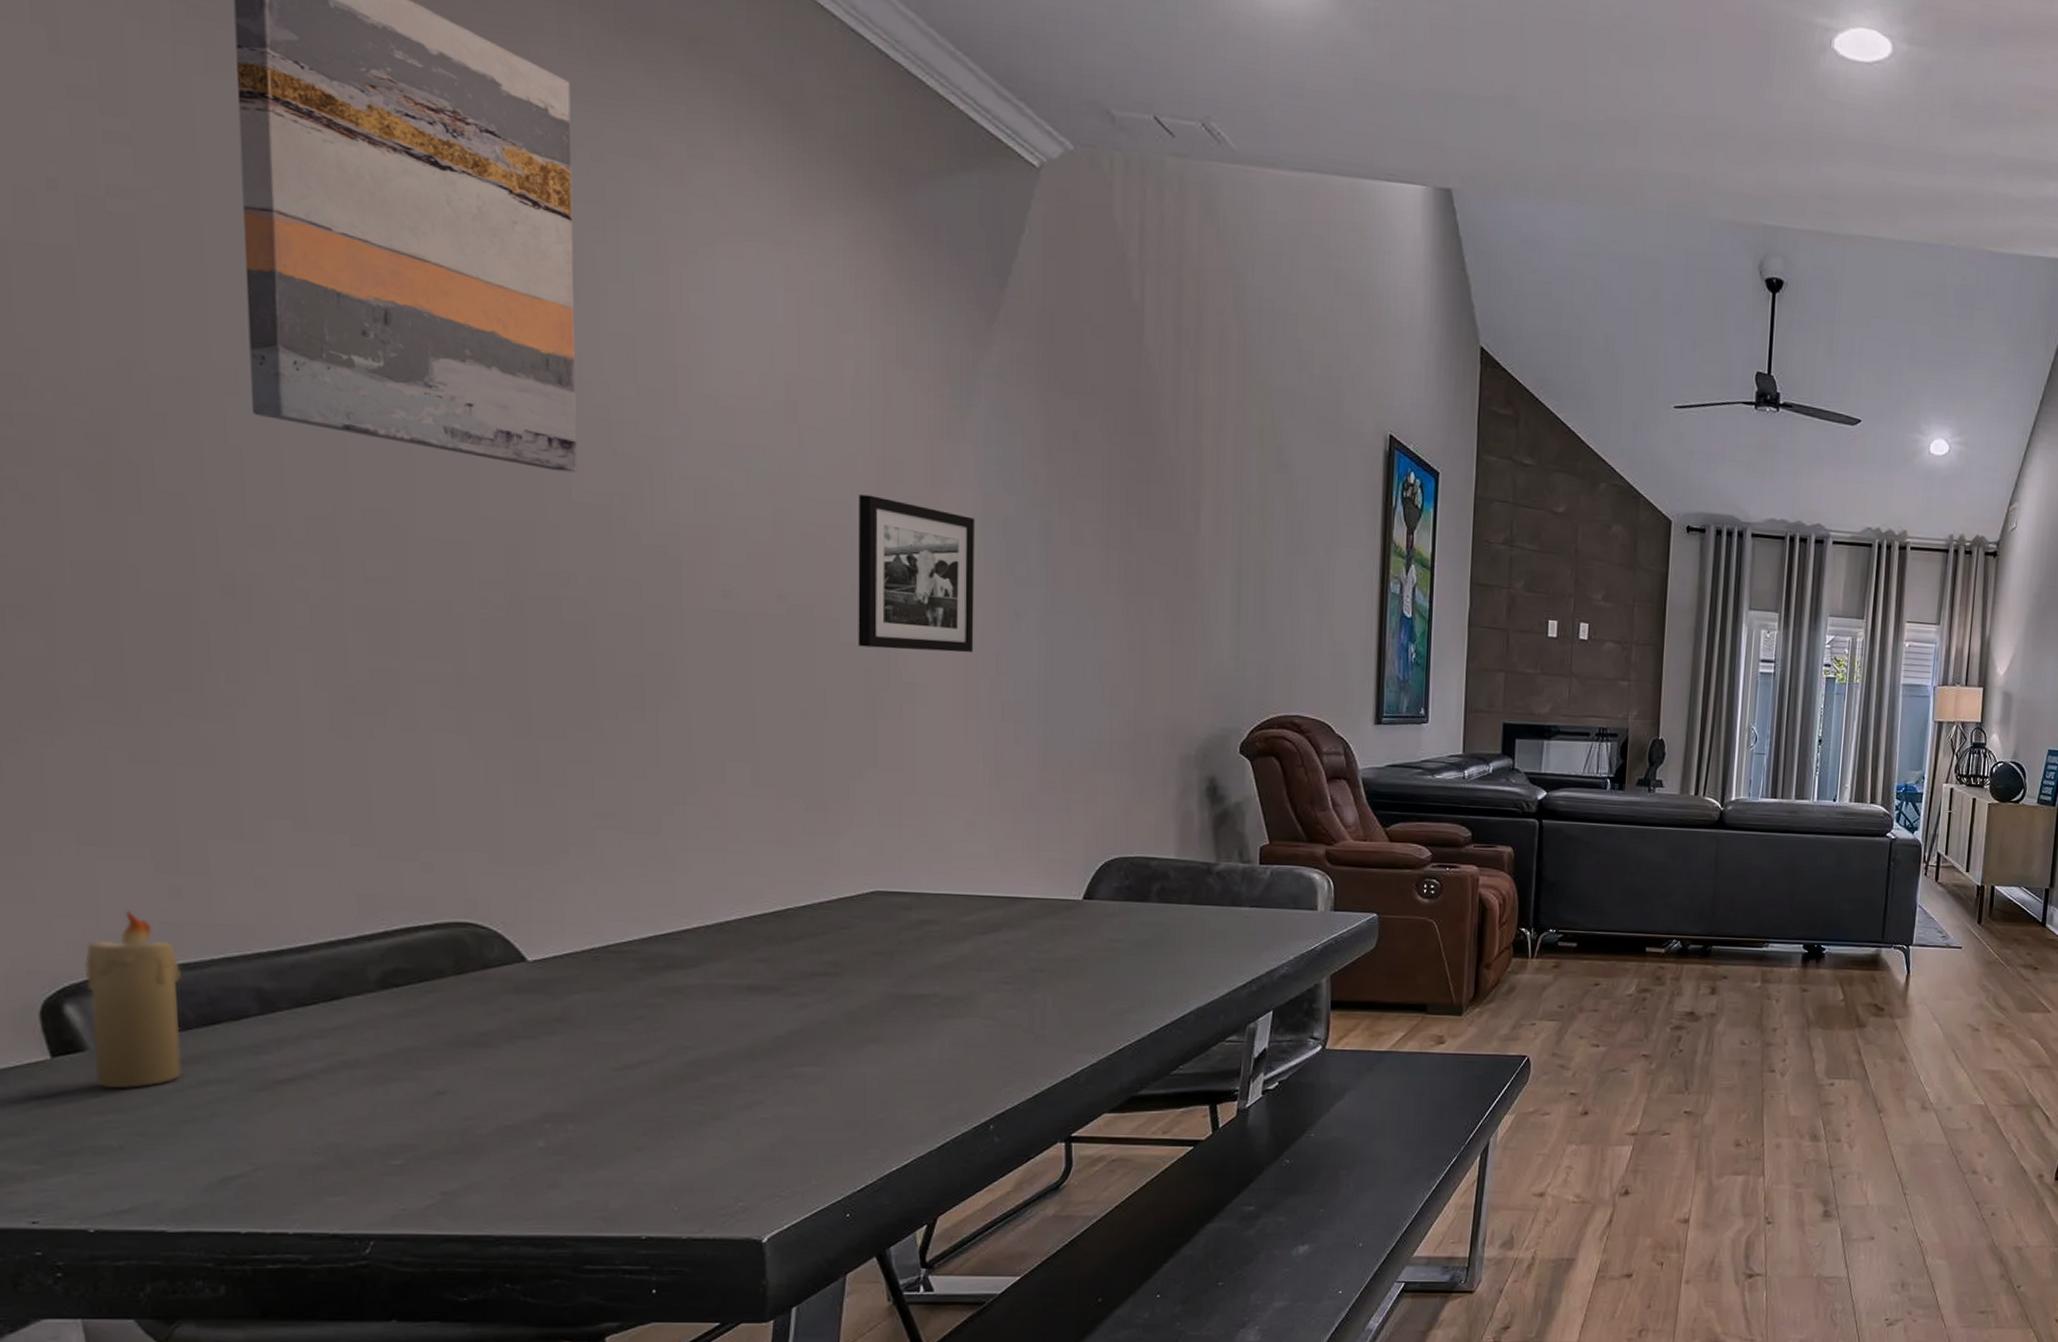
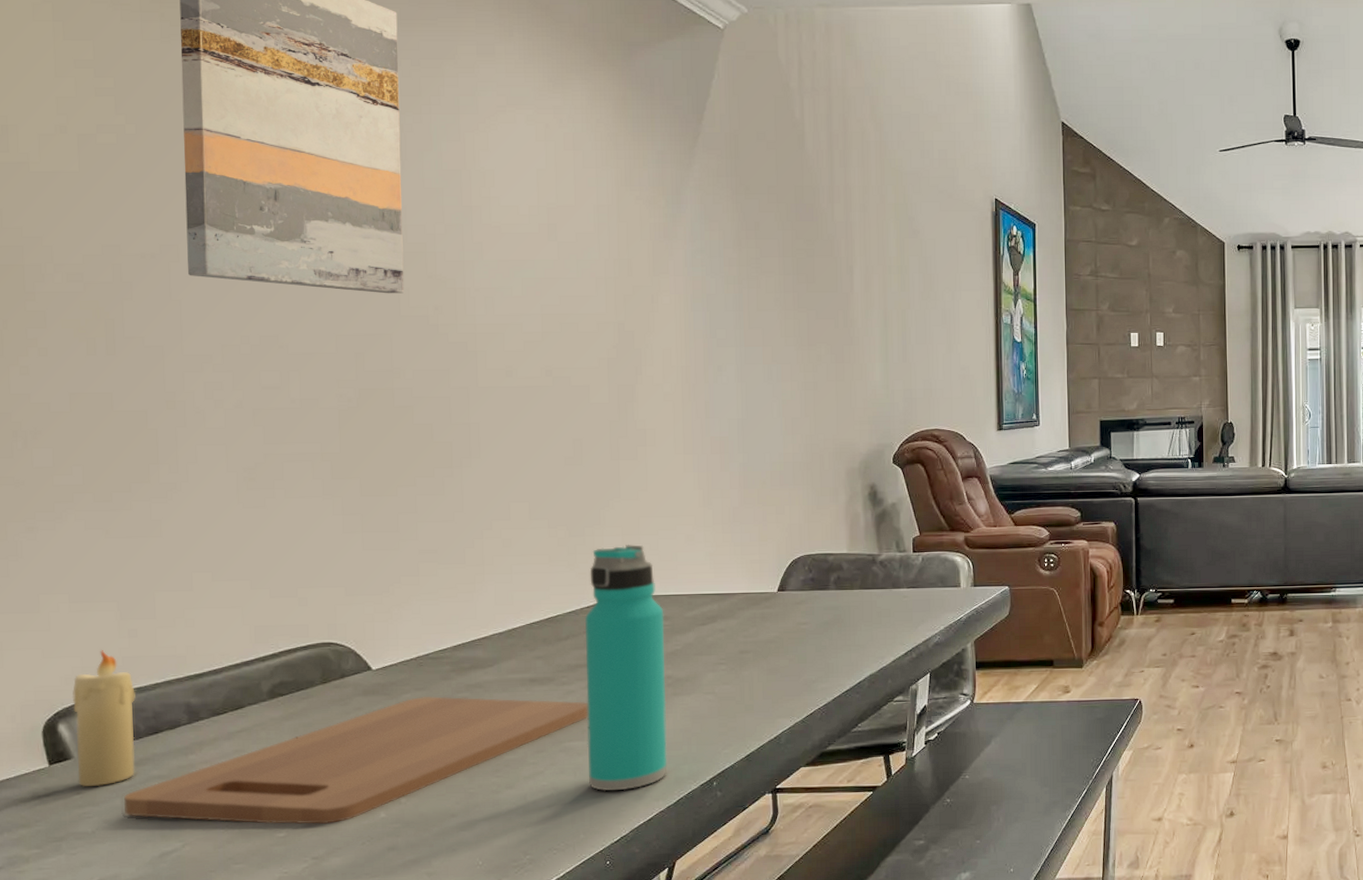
cutting board: none [166,999,826,1151] -> present [124,696,588,824]
water bottle: none [823,827,932,1130] -> present [584,545,668,791]
picture frame: present [858,494,975,653] -> none [601,288,689,405]

